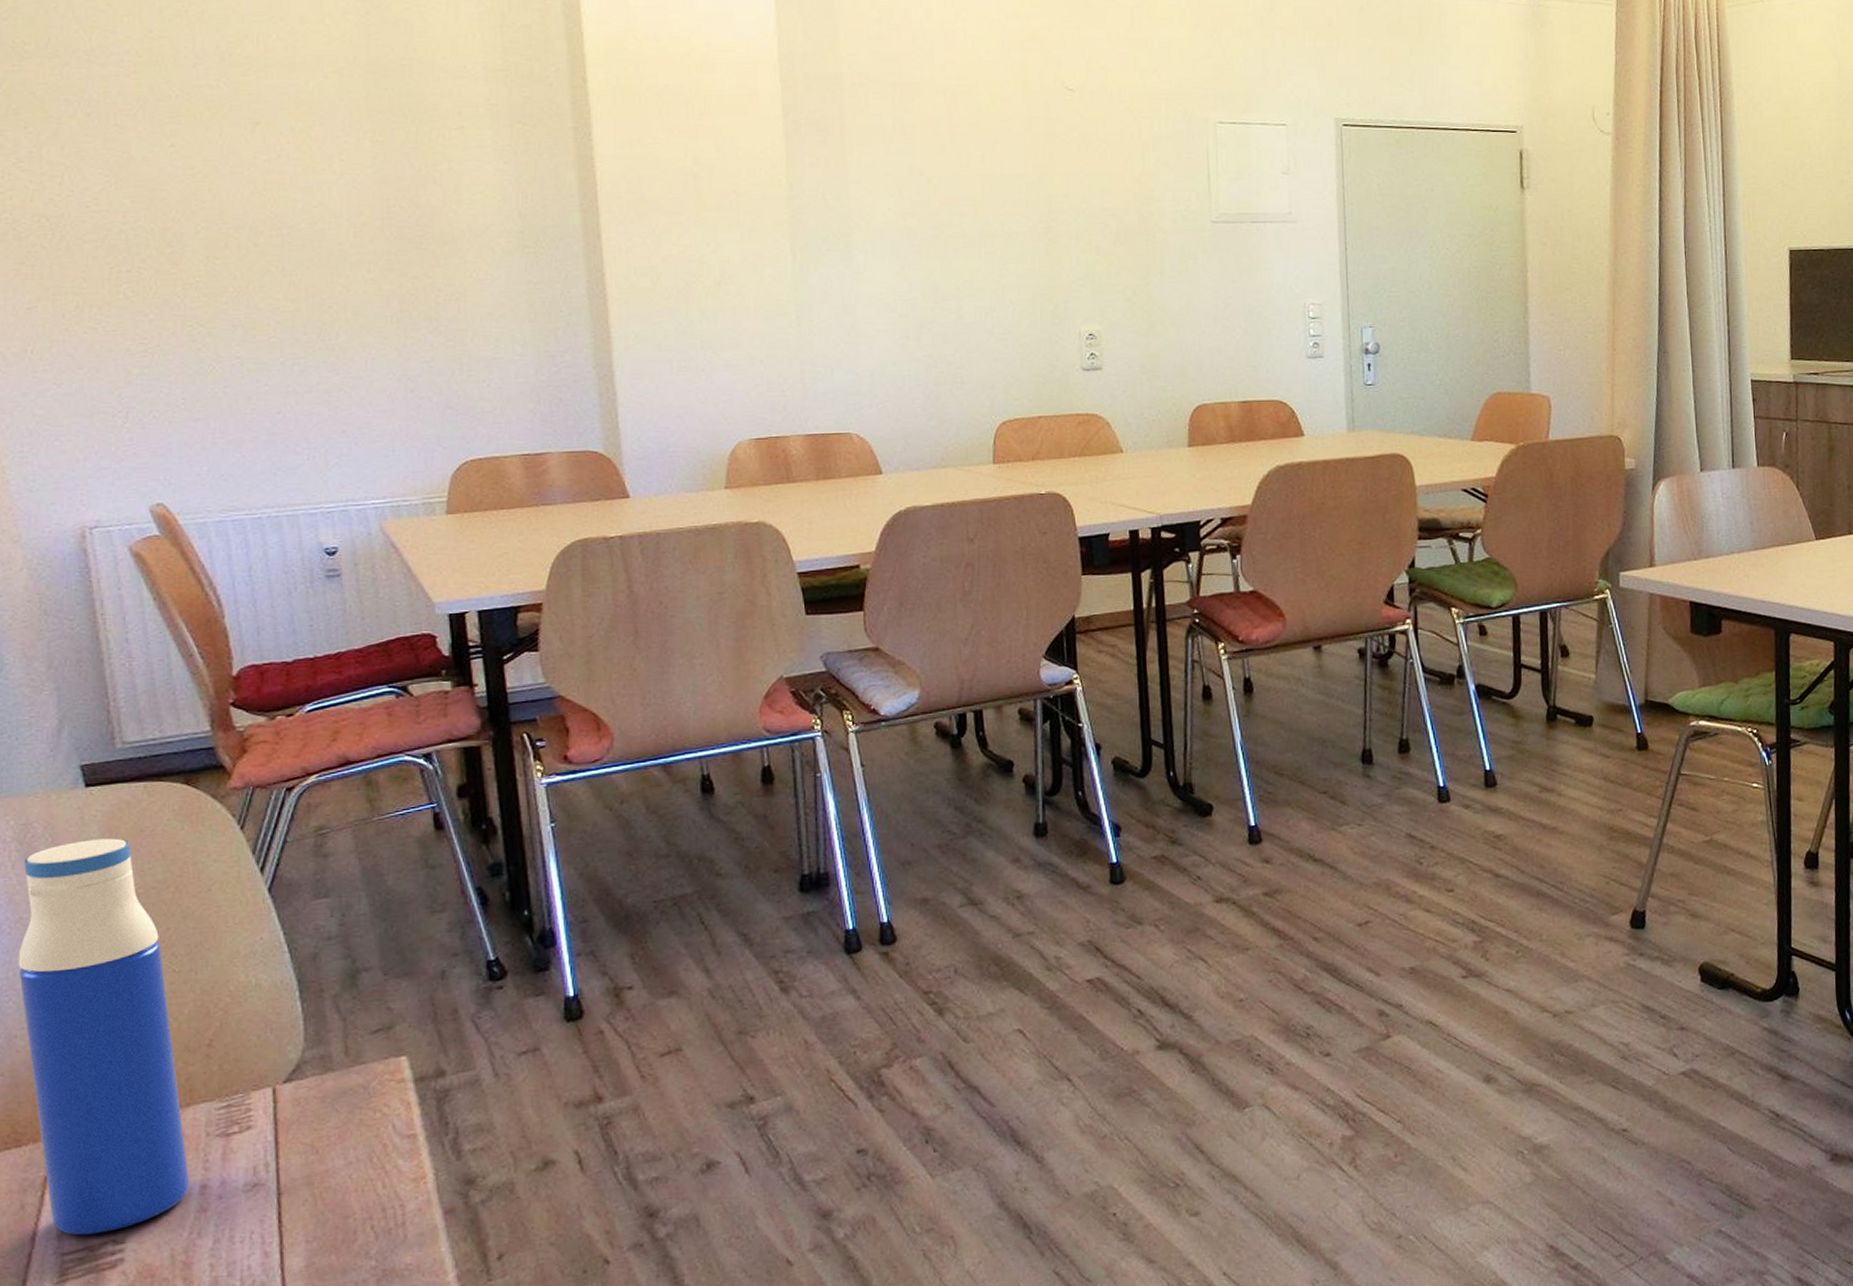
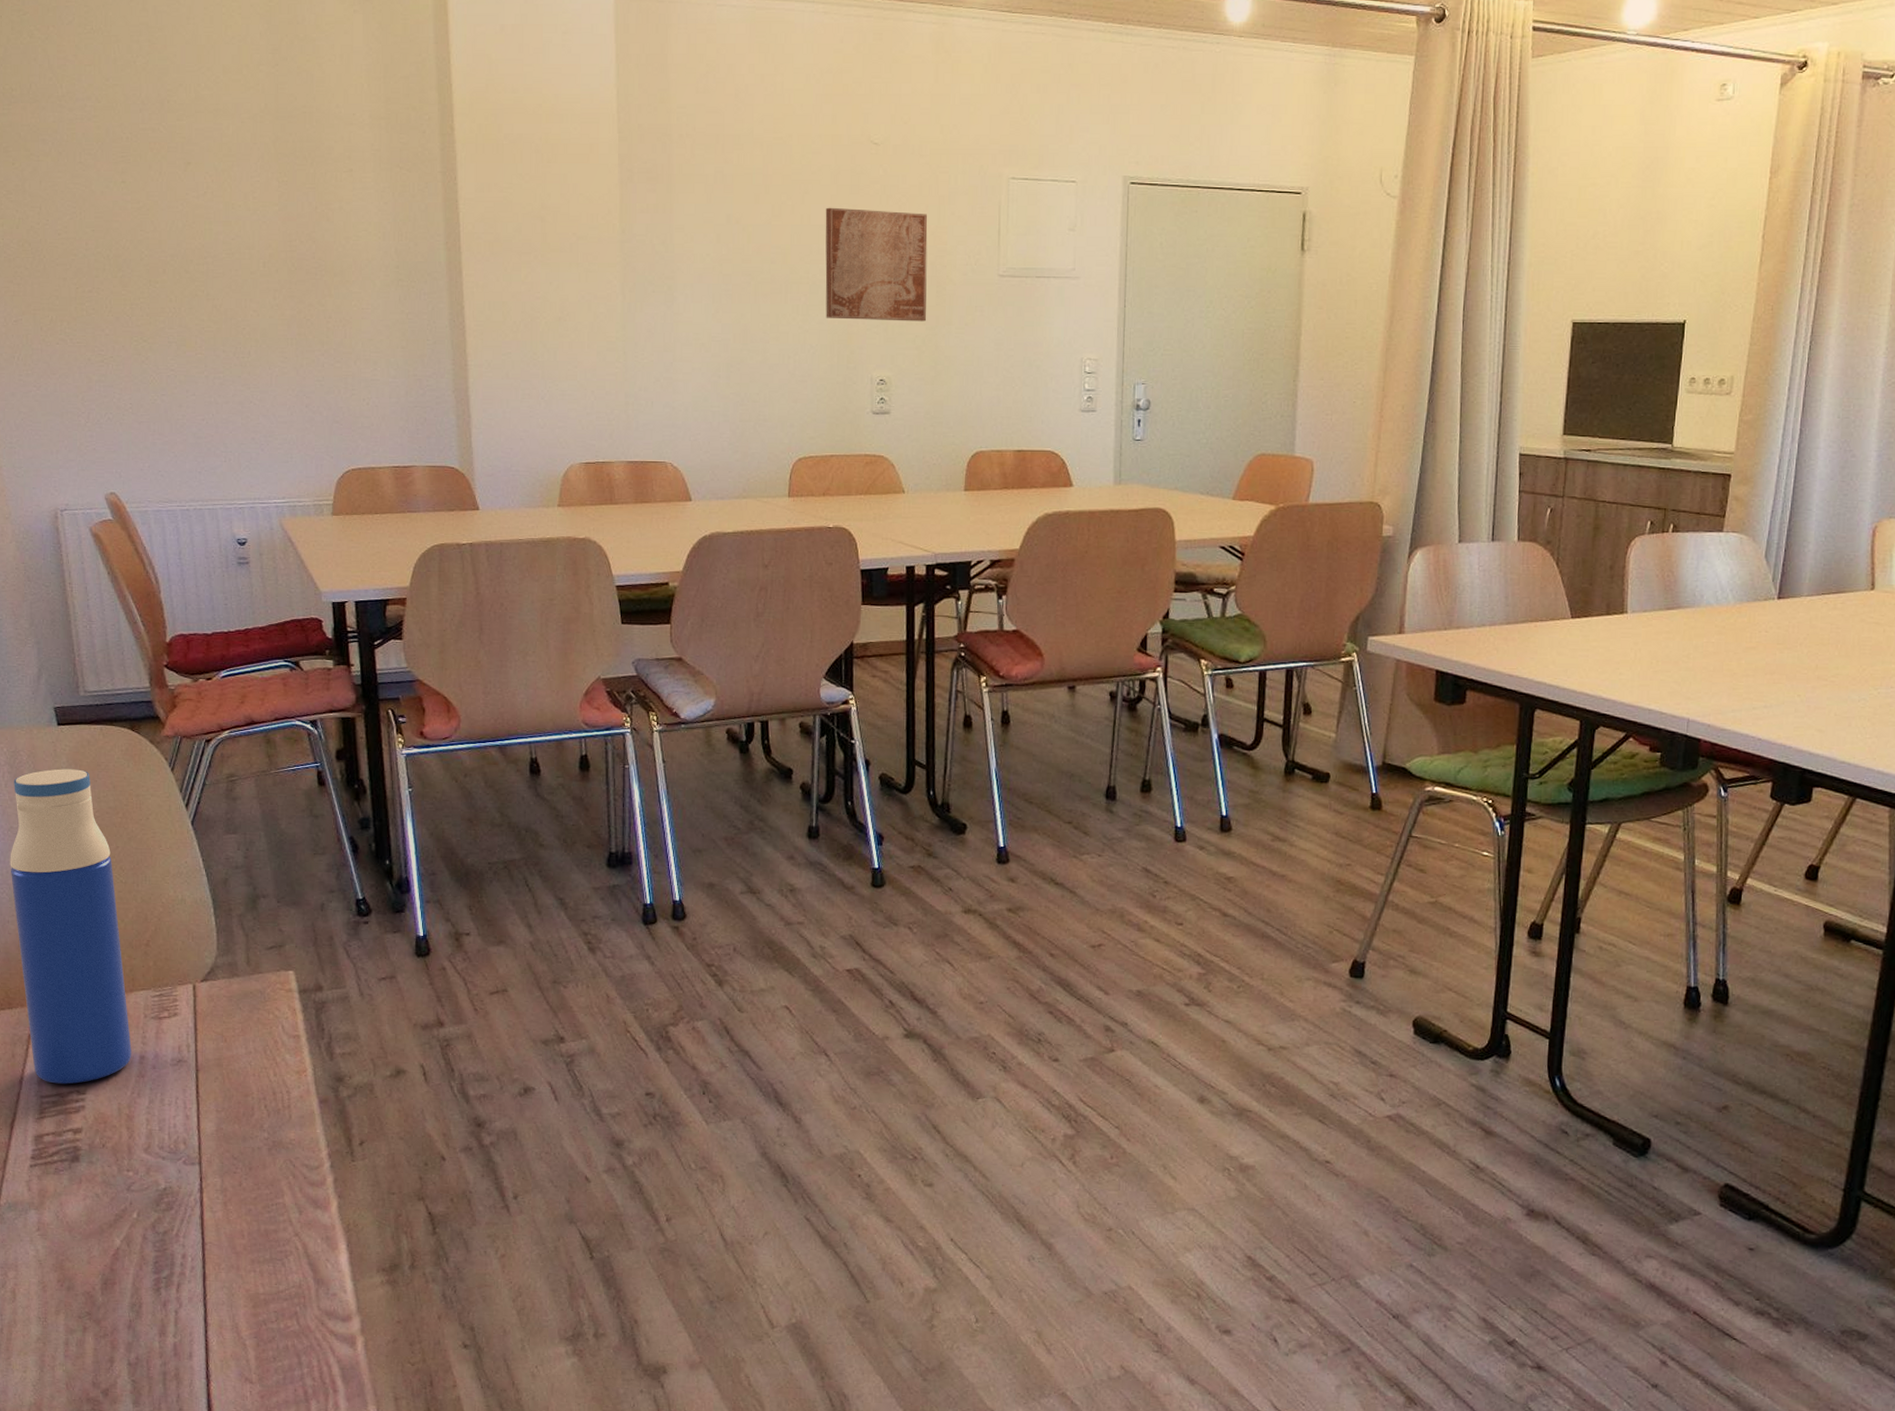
wall art: none [1019,156,1135,273] -> present [825,207,928,322]

